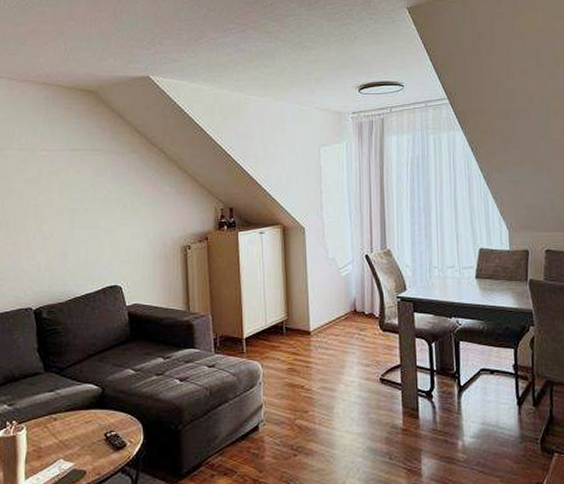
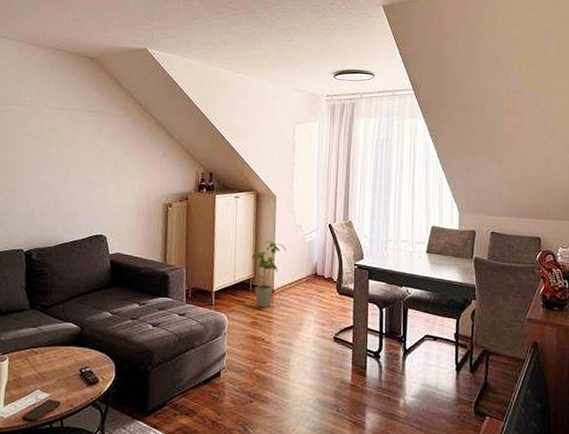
house plant: none [283,278,320,352] -> present [252,241,286,308]

